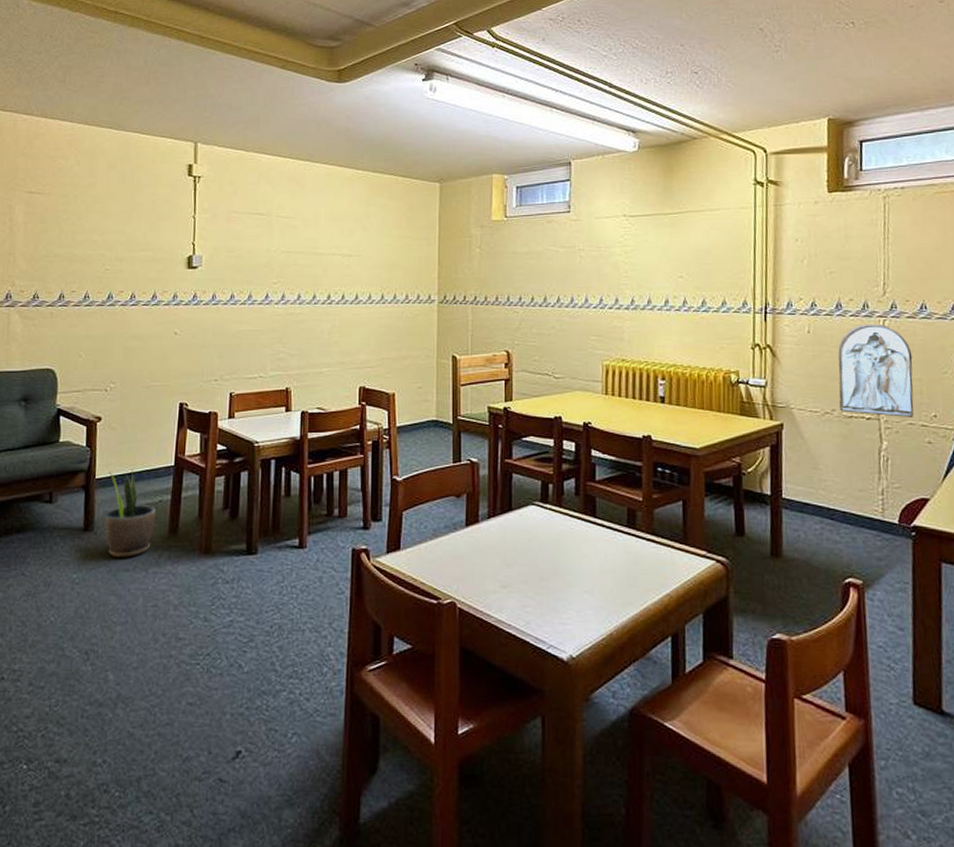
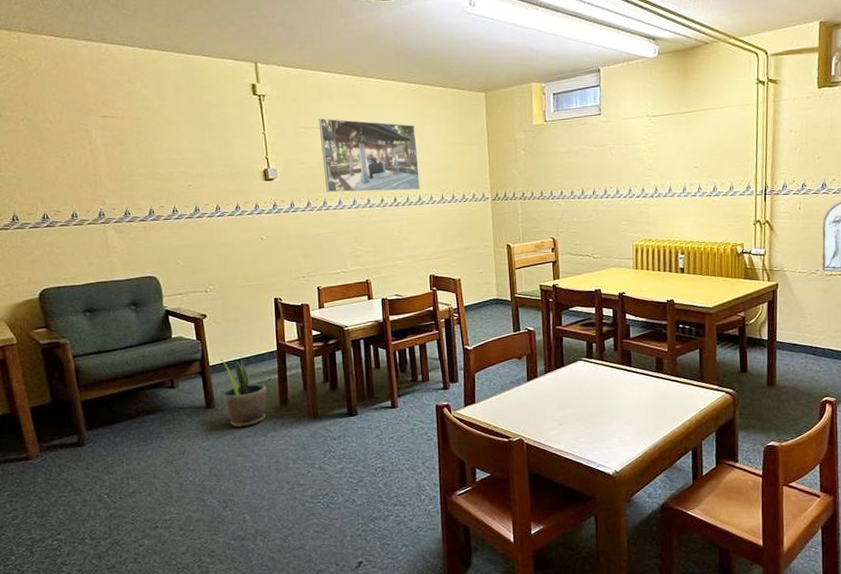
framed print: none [253,203,359,287] -> present [318,118,420,193]

